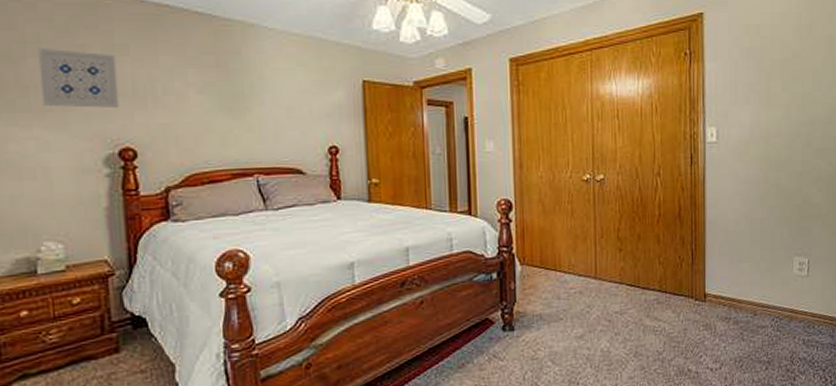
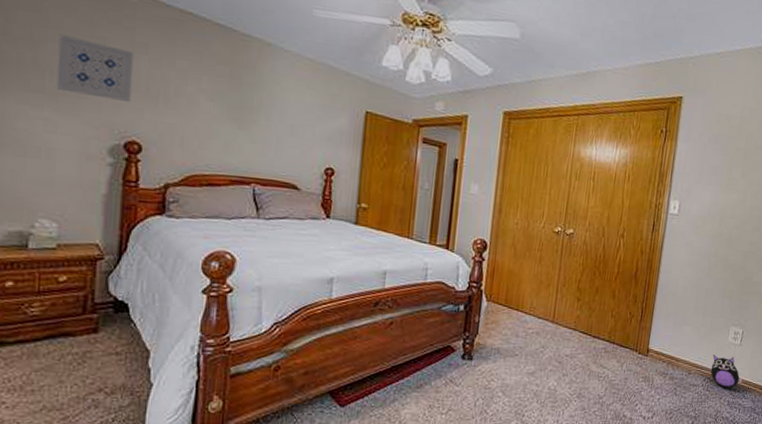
plush toy: none [778,290,816,326] -> present [710,355,743,388]

